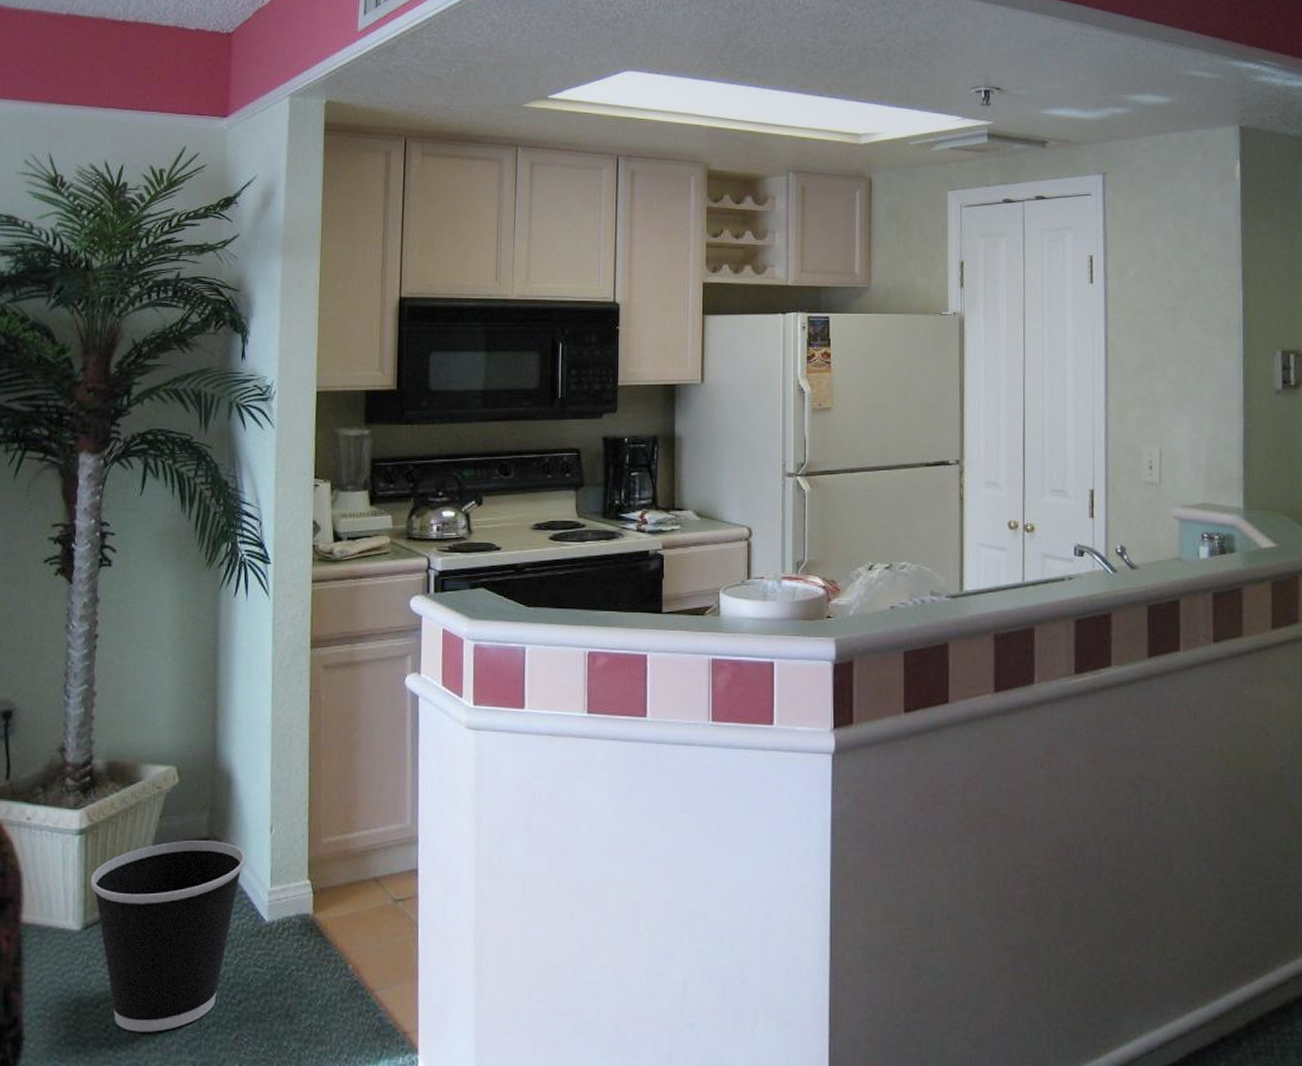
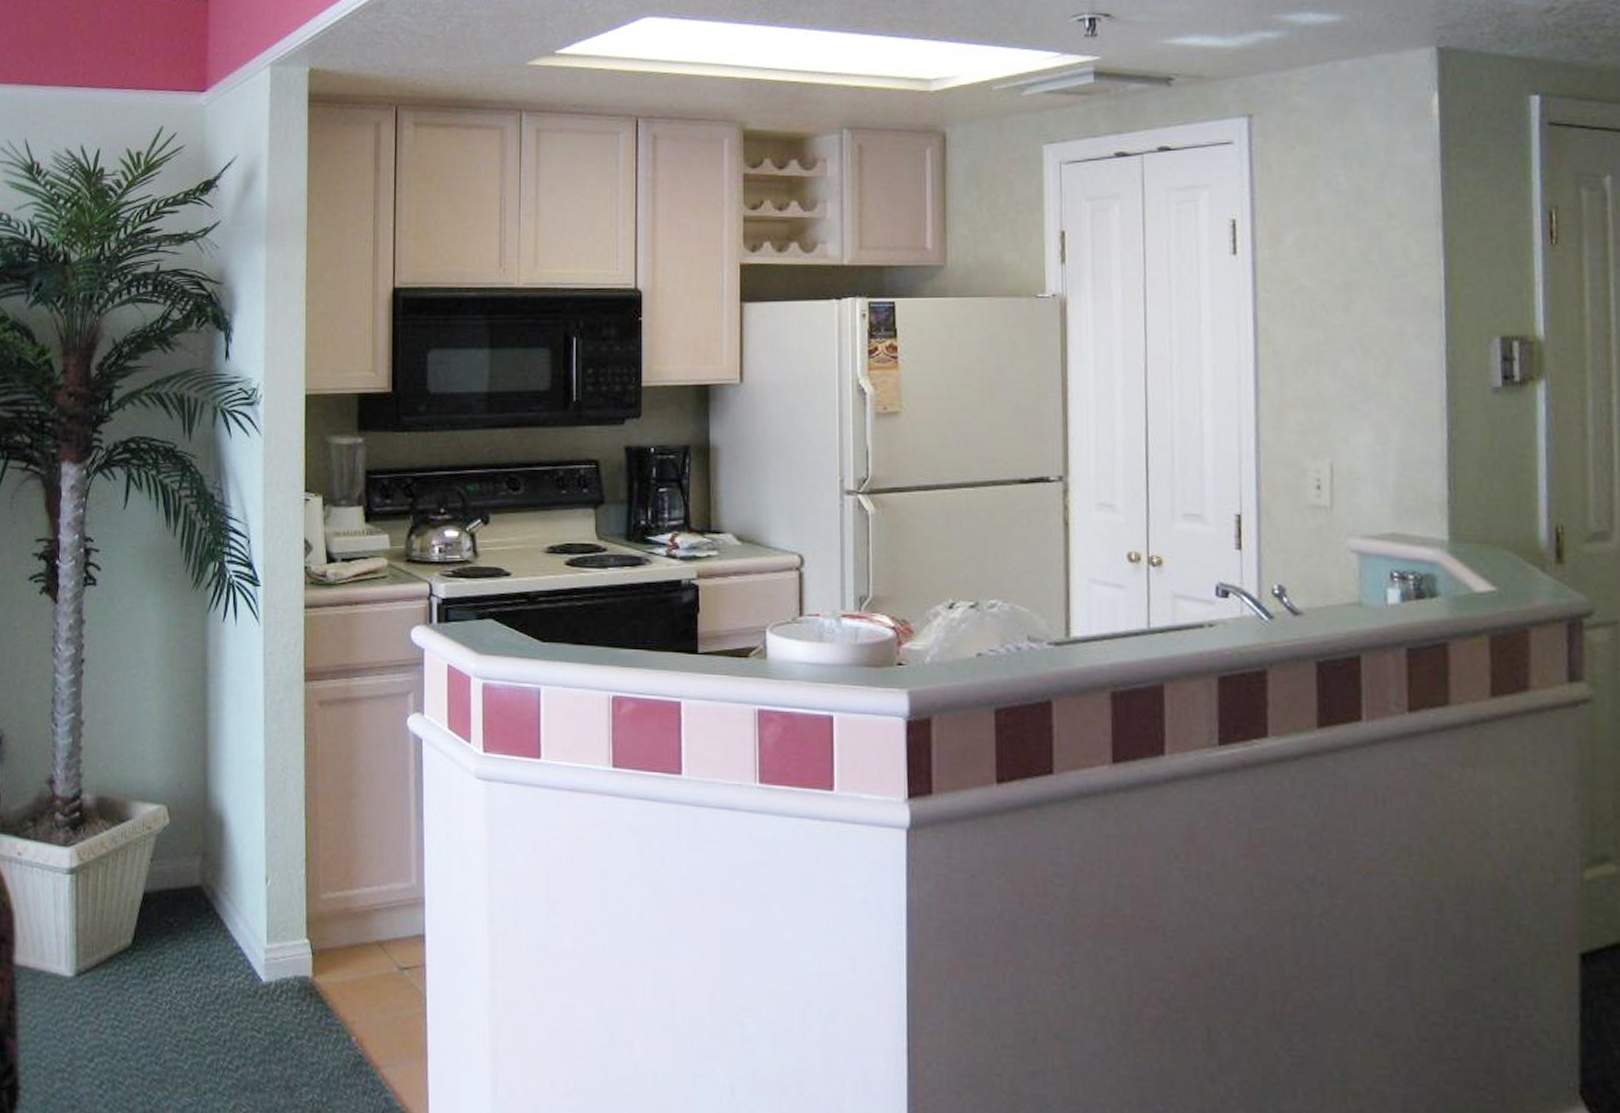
wastebasket: present [90,841,245,1032] -> none [82,887,240,1093]

